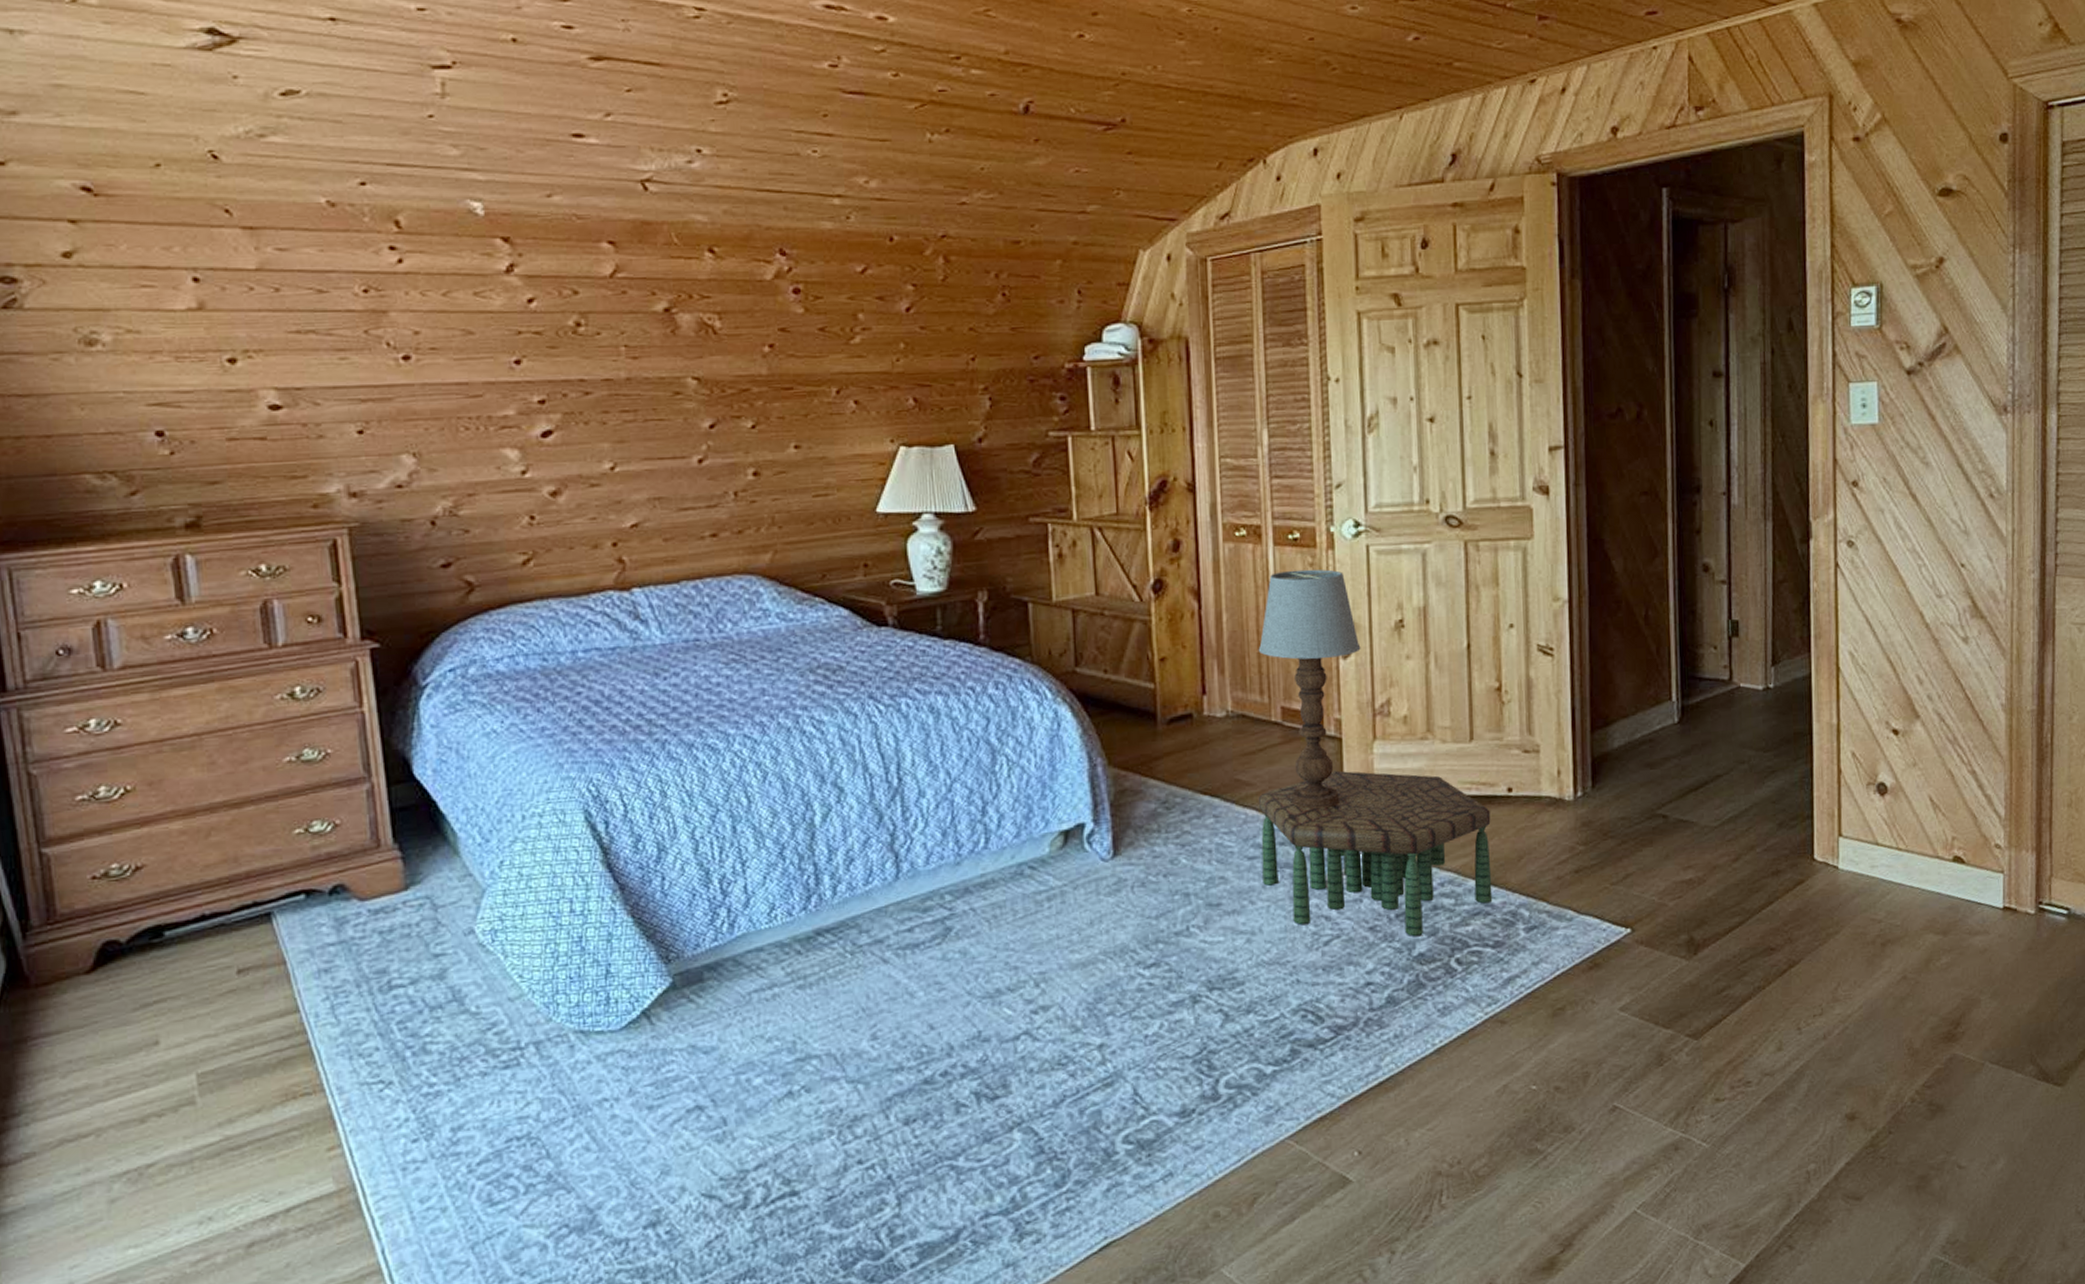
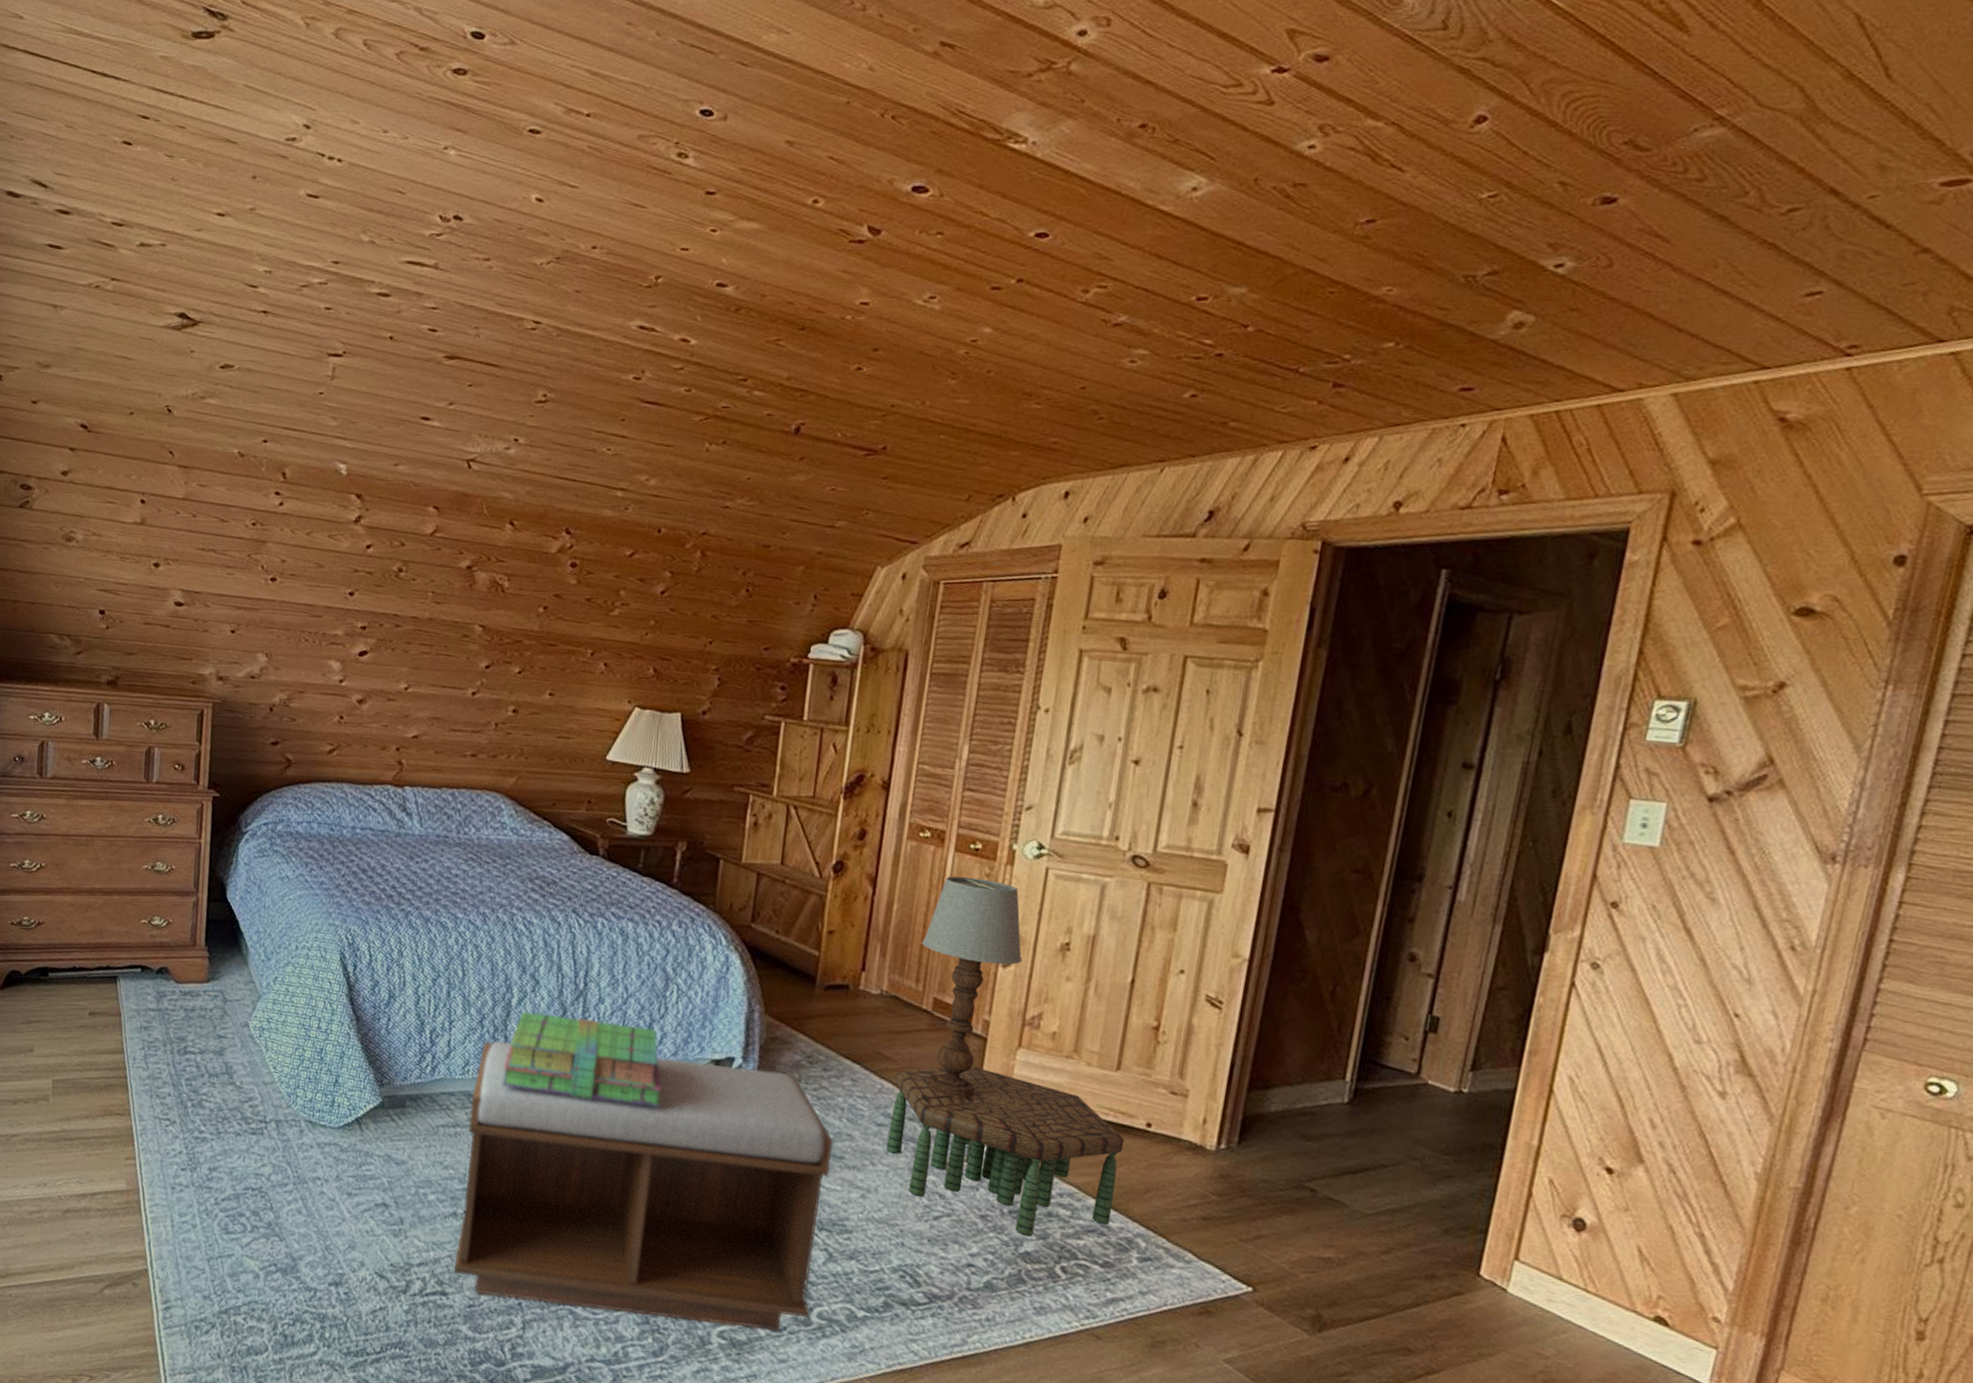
bench: none [786,826,1217,1181] -> present [453,1041,833,1331]
stack of books: none [819,812,1010,924] -> present [502,1011,662,1107]

